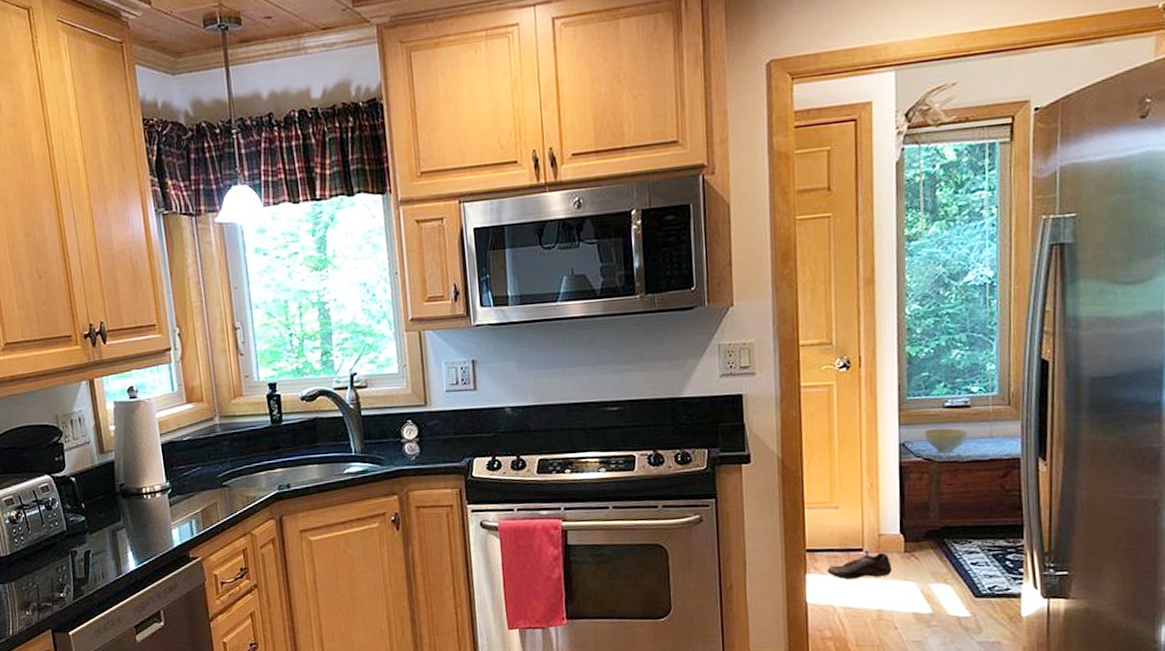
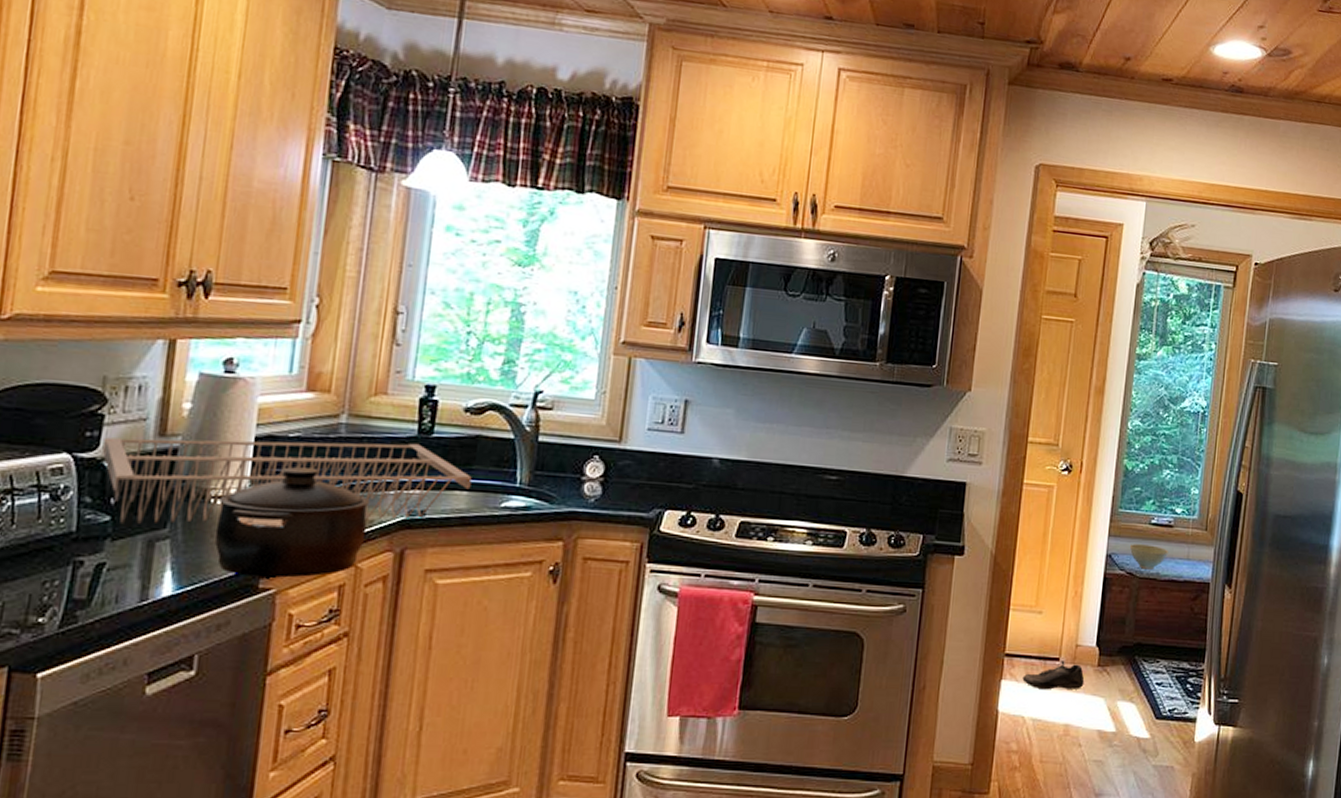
dish rack: none [67,431,319,522] -> present [102,437,472,525]
saucepan: none [149,462,253,550] -> present [214,467,371,578]

